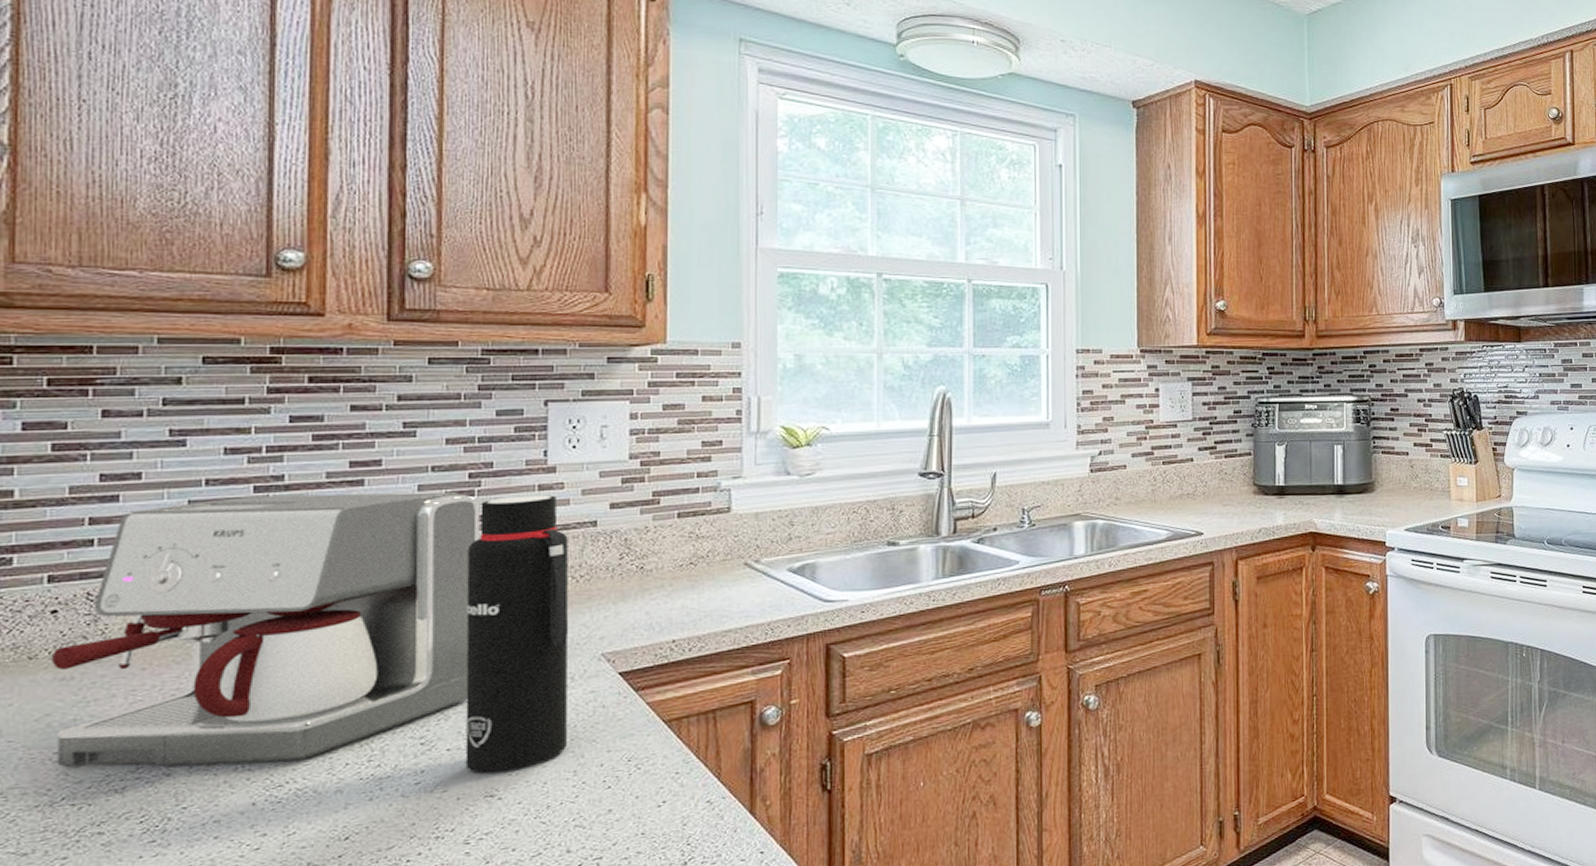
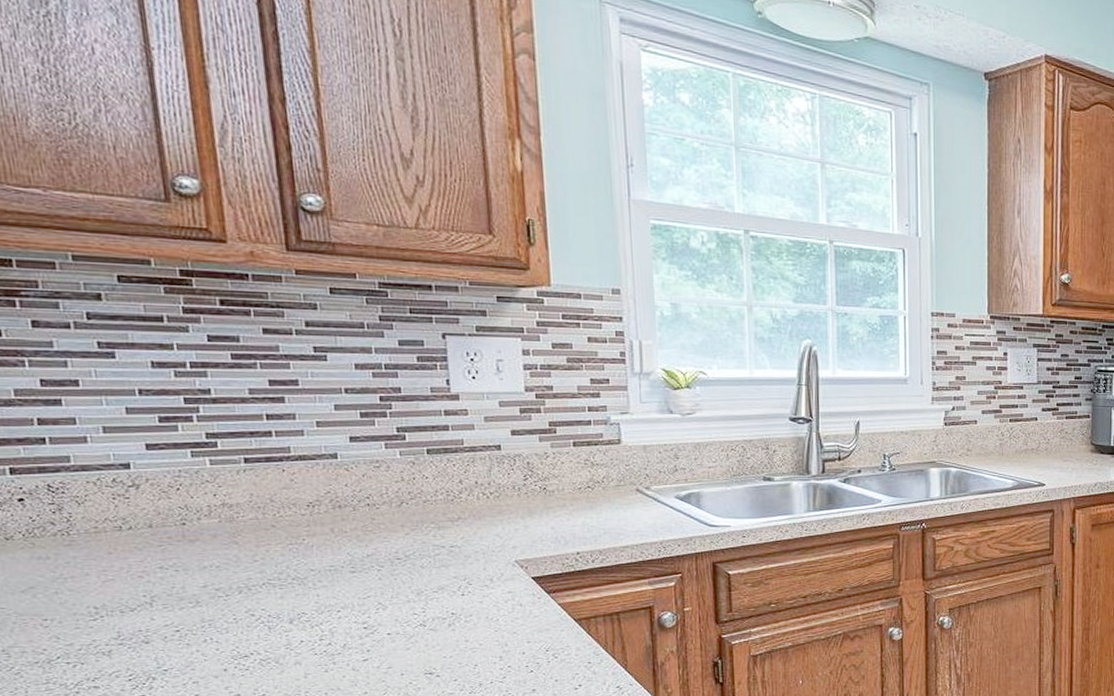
coffee maker: present [52,492,480,768] -> none [26,407,401,637]
water bottle: present [465,495,569,774] -> none [386,419,492,655]

